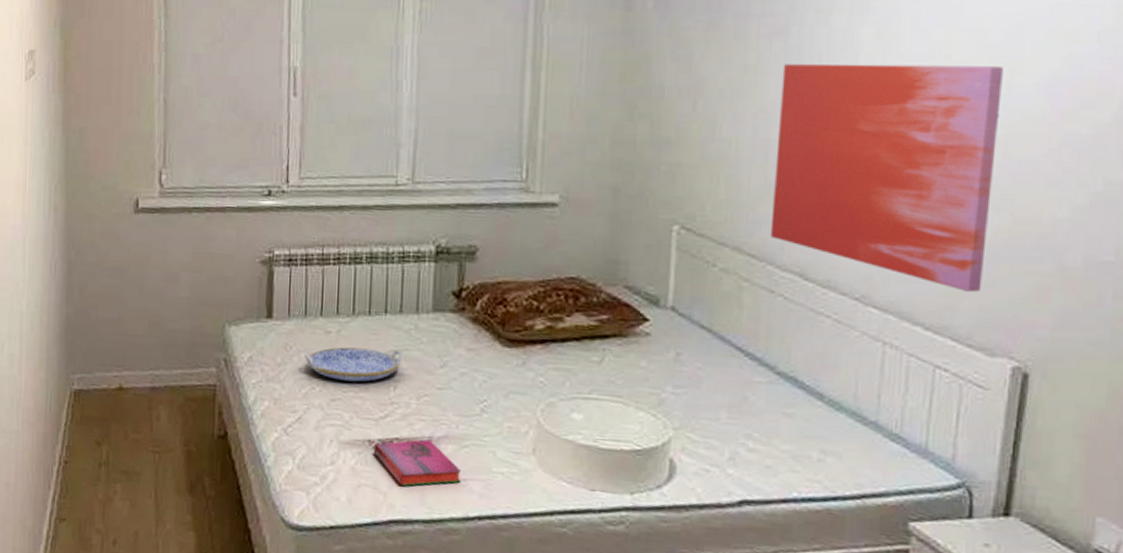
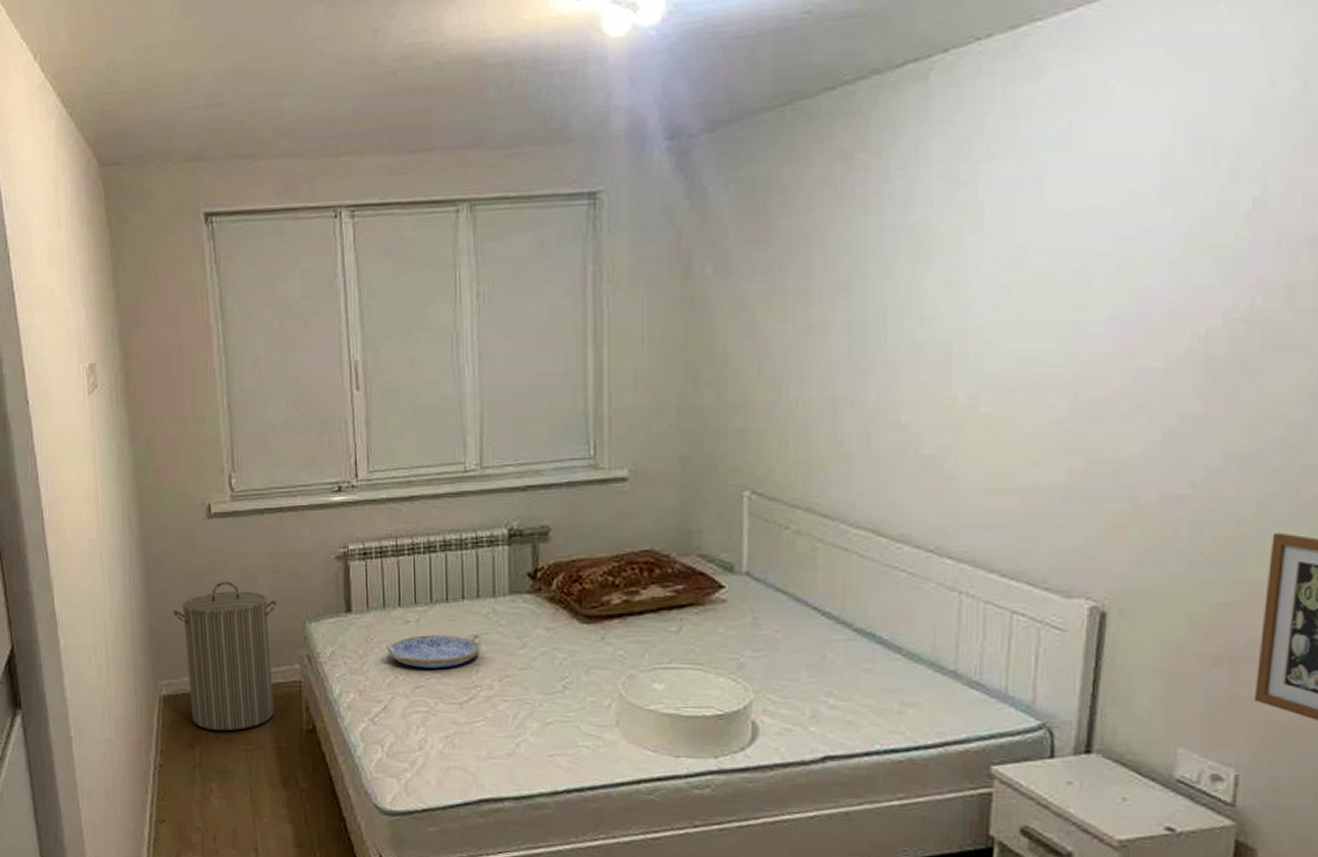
laundry hamper: none [92,277,199,431] -> present [173,581,278,731]
hardback book: present [373,439,461,487] -> none [459,719,547,767]
wall art: present [770,64,1003,292] -> none [841,305,1072,535]

